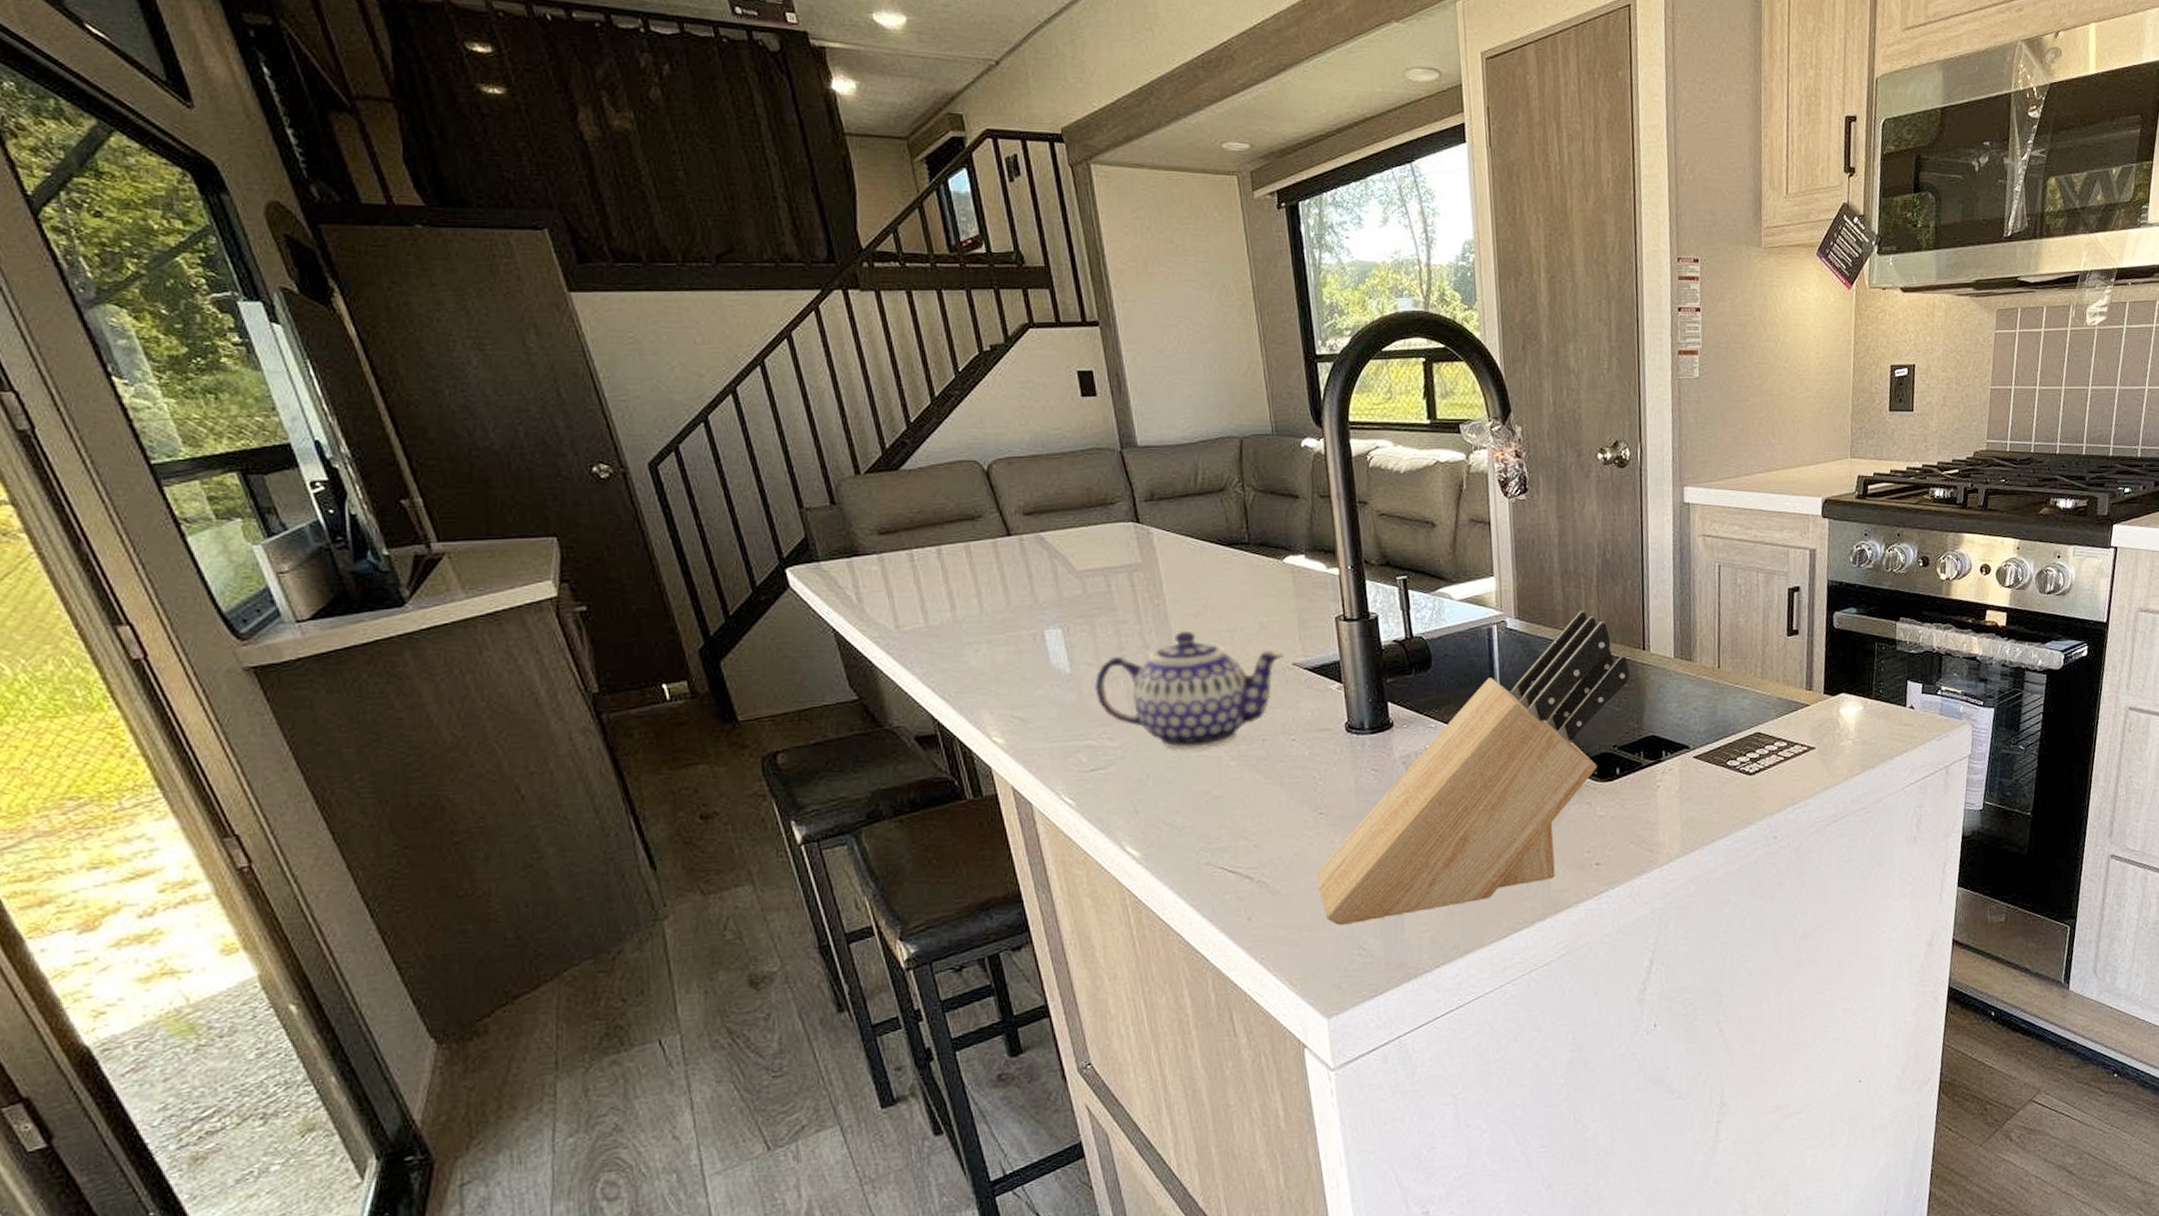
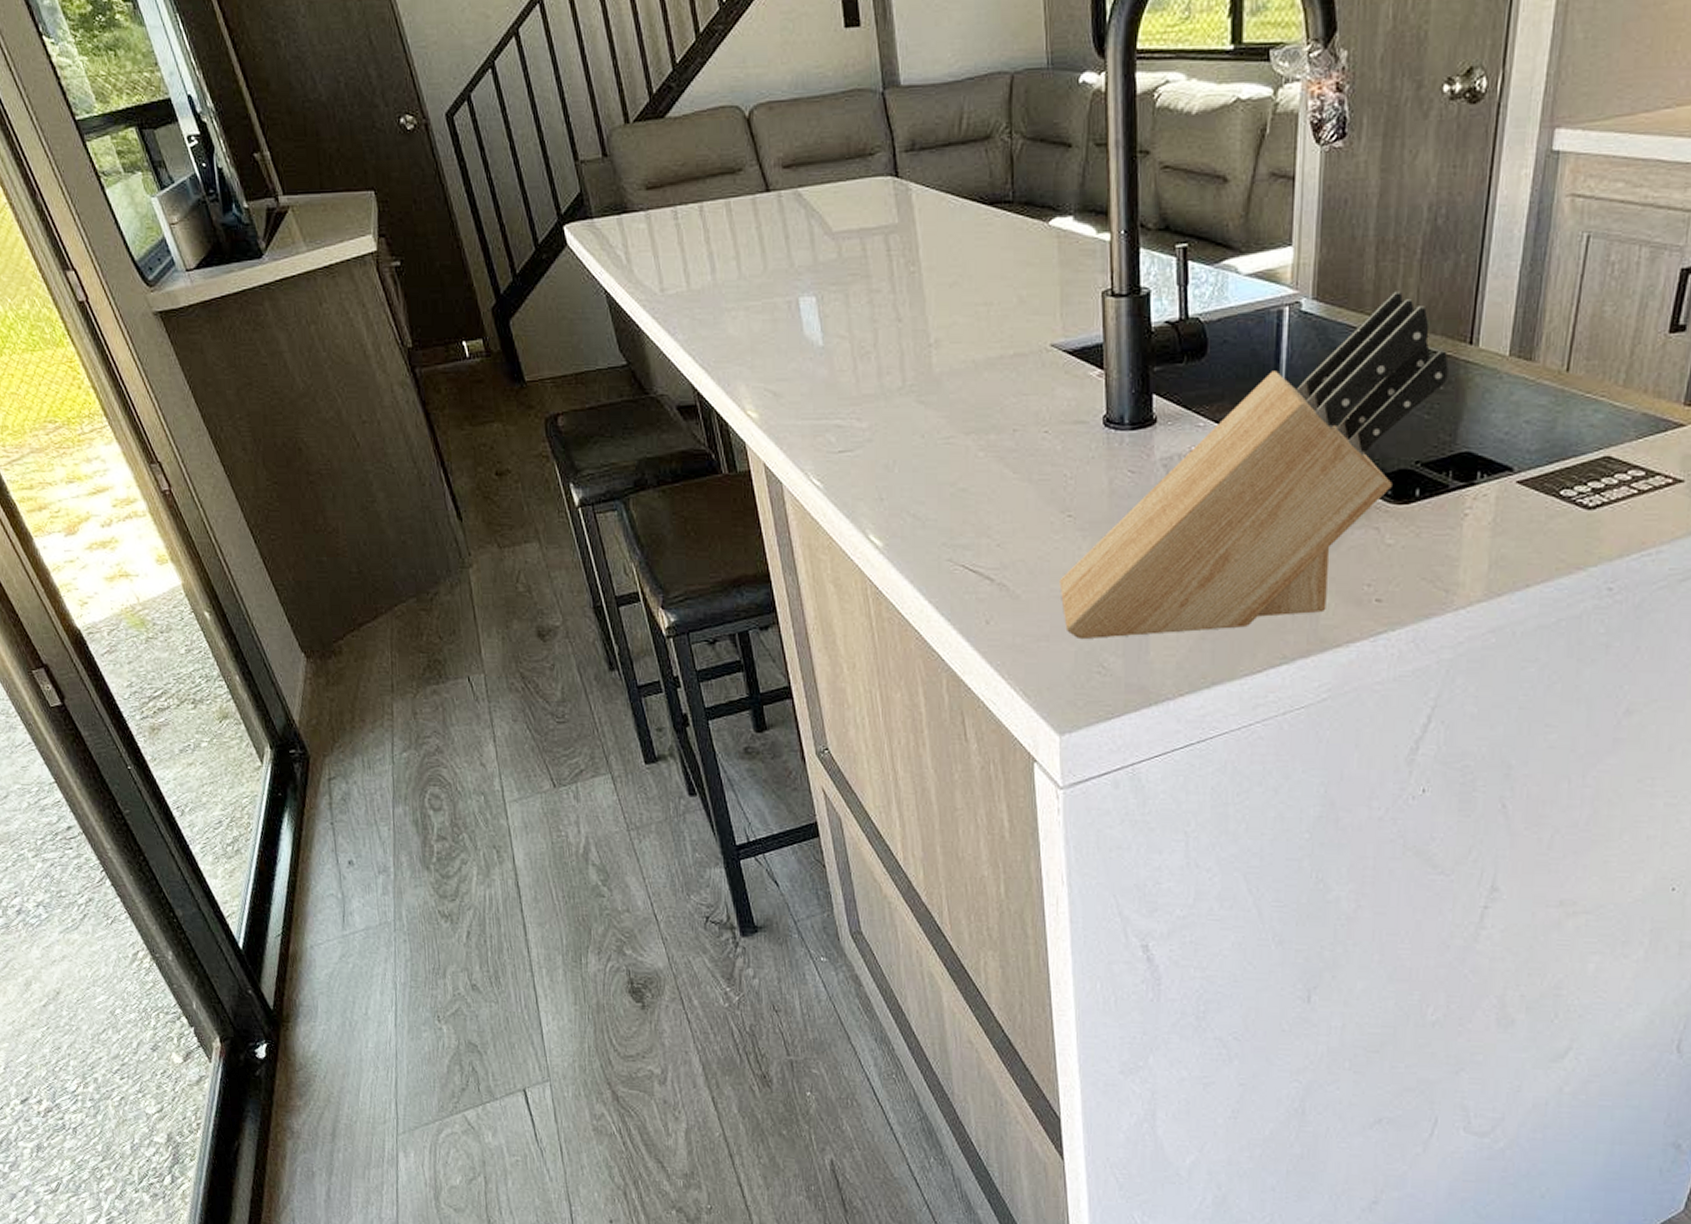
teapot: present [1093,630,1284,750] -> none [844,302,1042,435]

